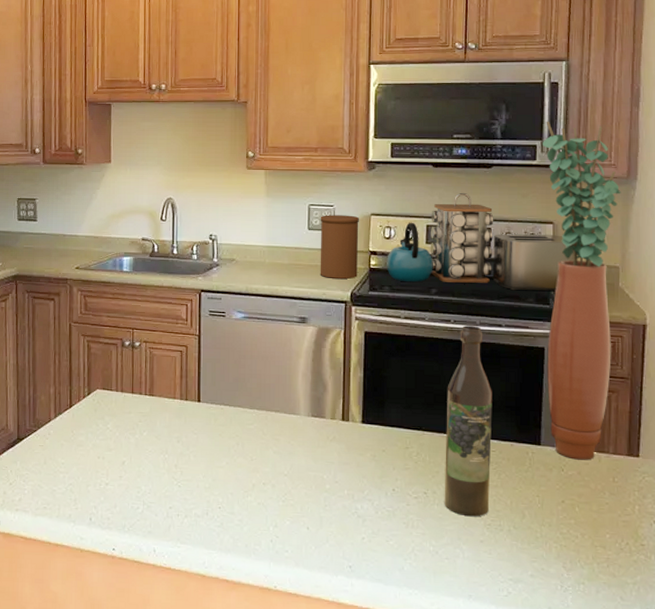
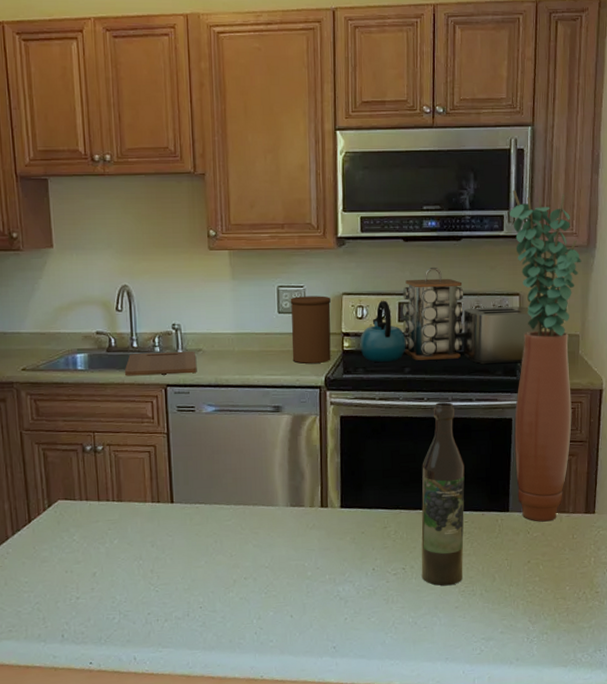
cutting board: none [164,259,230,281] -> present [124,351,197,376]

